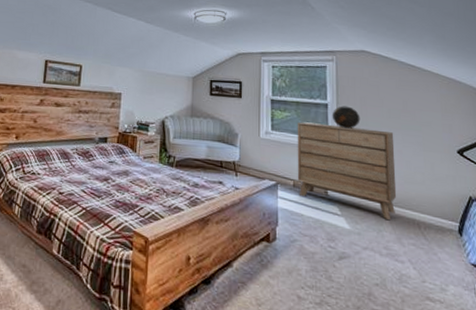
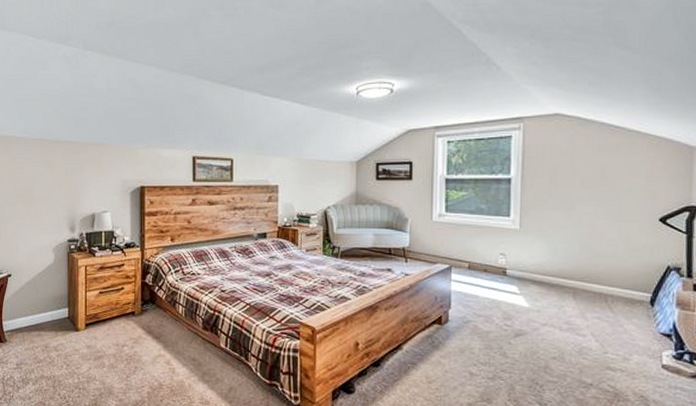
dresser: present [297,122,397,220] -> none [473,200,586,295]
decorative globe: present [331,106,360,129] -> none [515,179,548,204]

